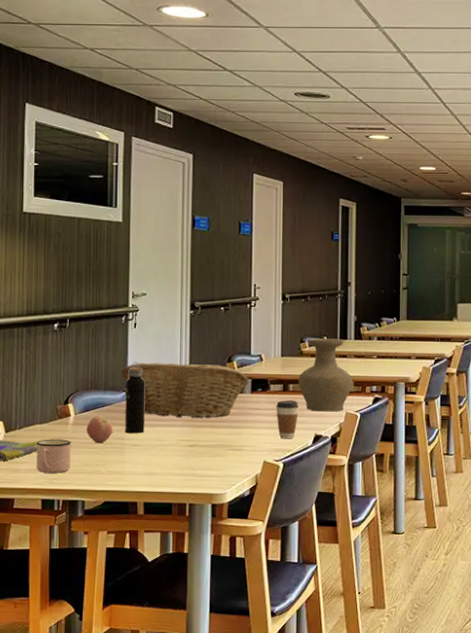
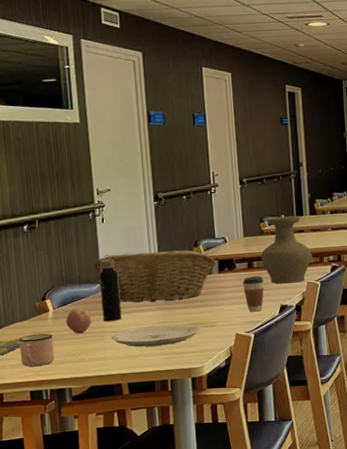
plate: none [131,443,226,466] -> present [111,324,201,347]

